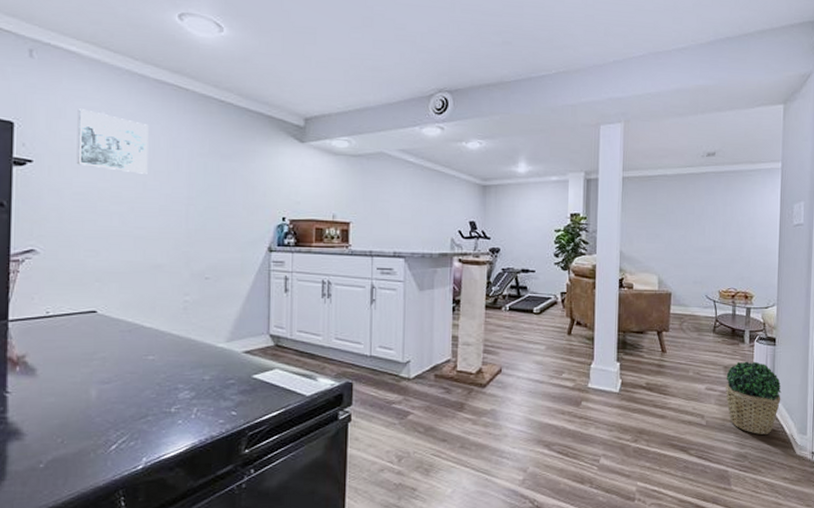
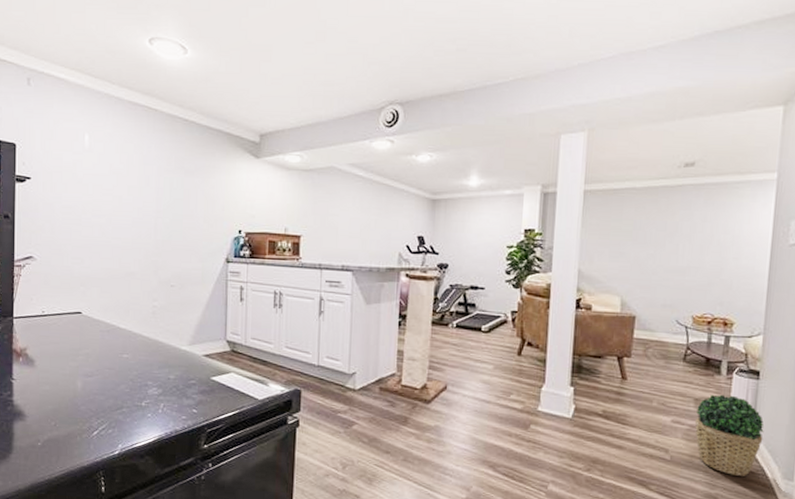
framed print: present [76,109,149,174] -> none [65,130,124,189]

